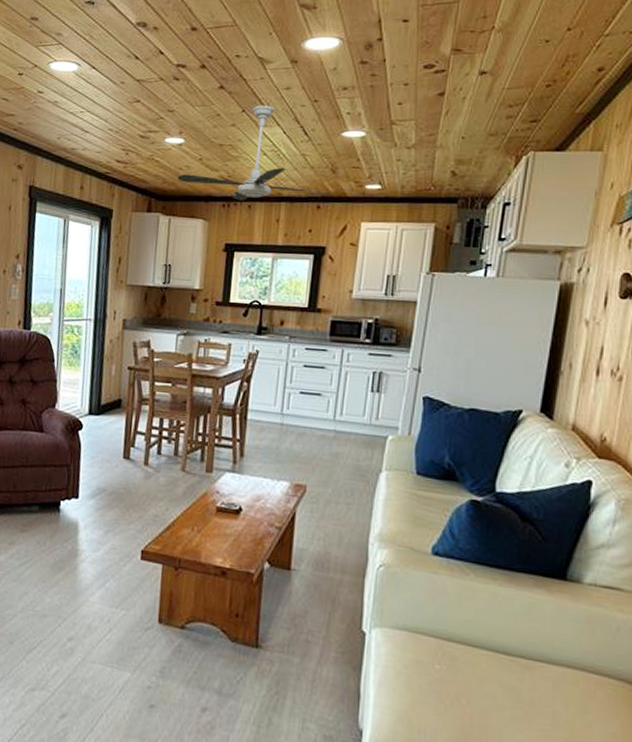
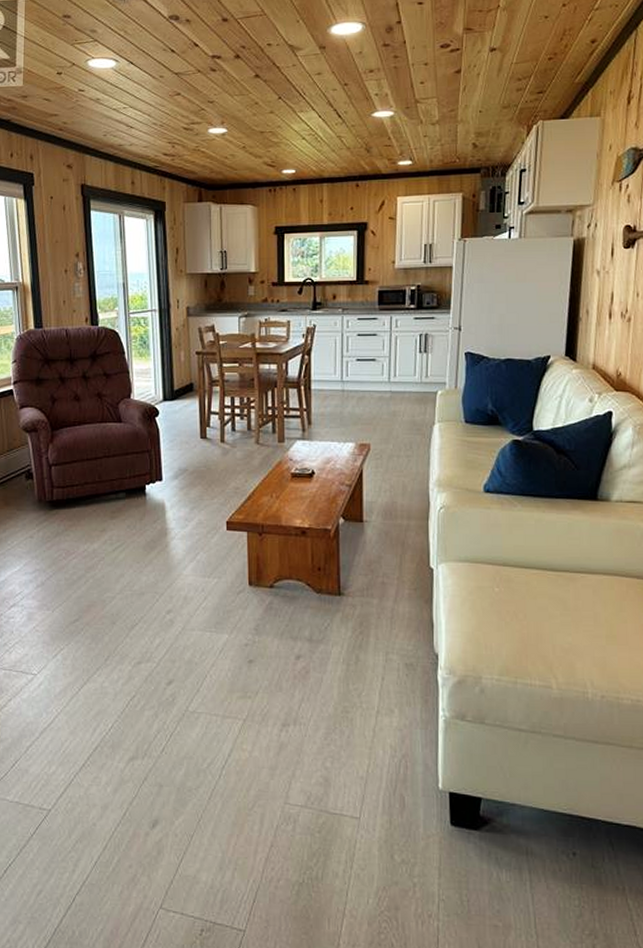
ceiling fan: present [177,105,327,201] -> none [224,91,364,185]

